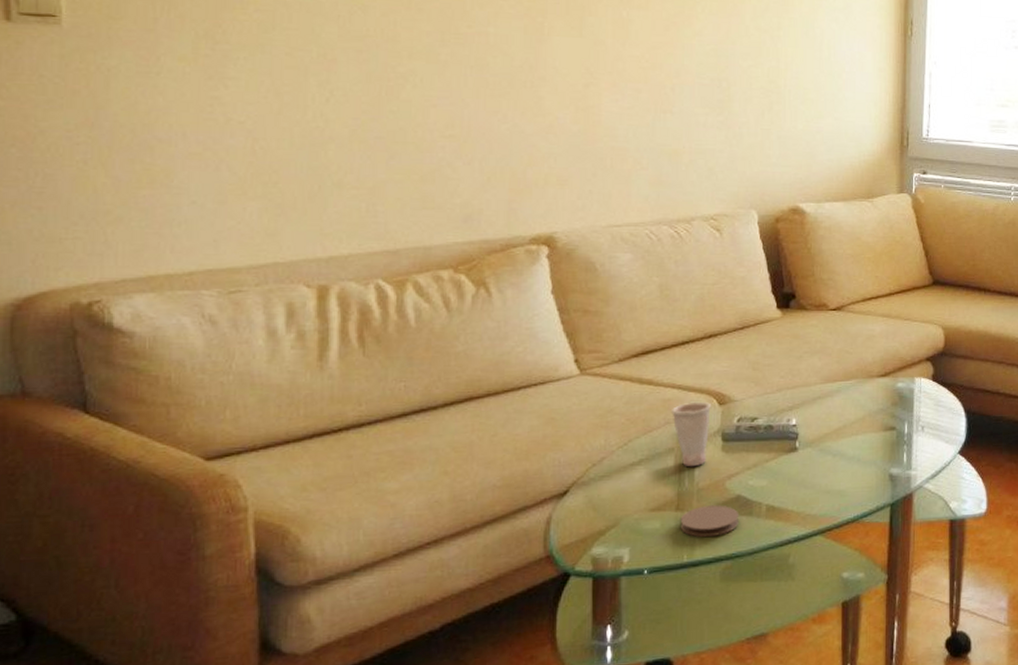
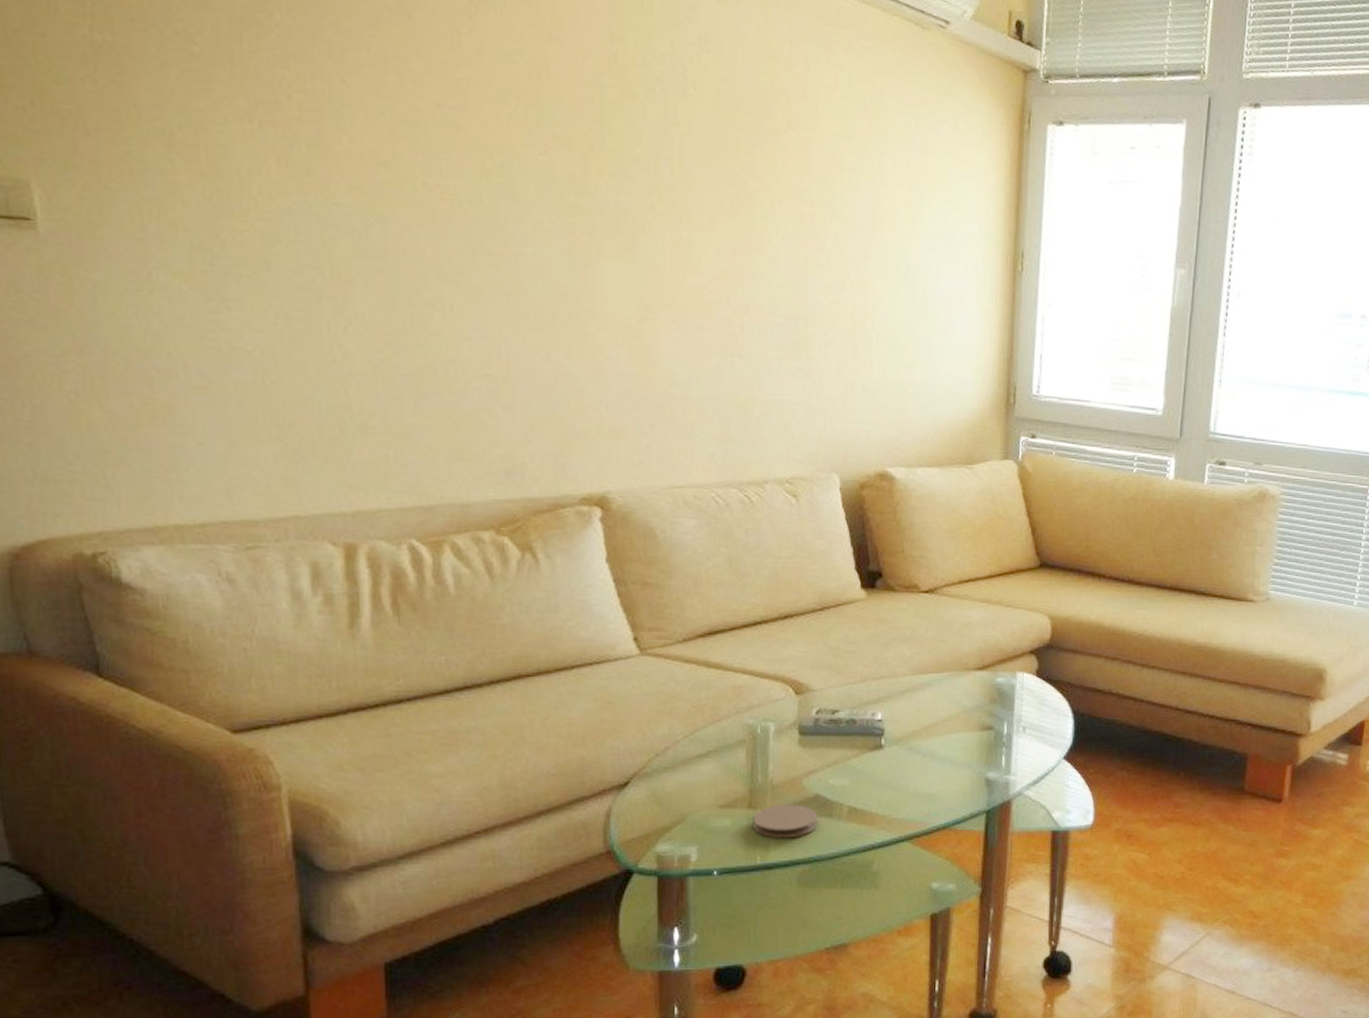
cup: present [672,401,711,467] -> none [743,690,787,762]

